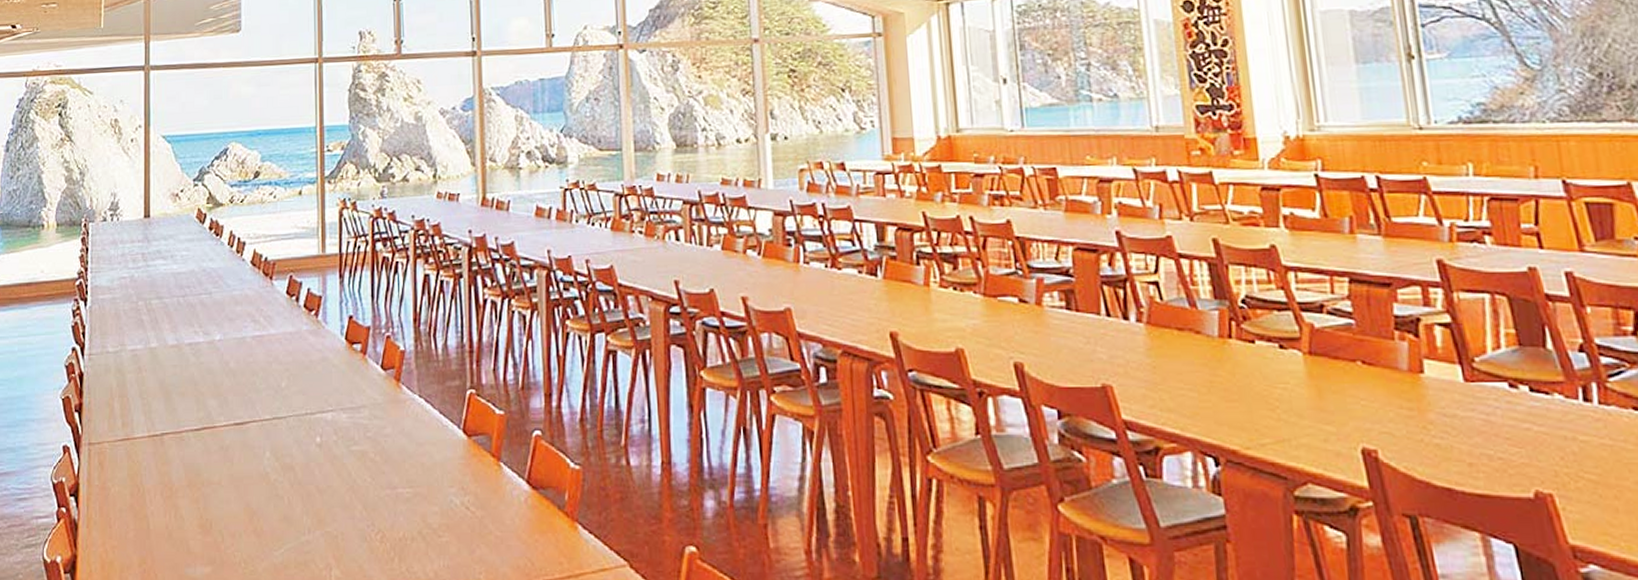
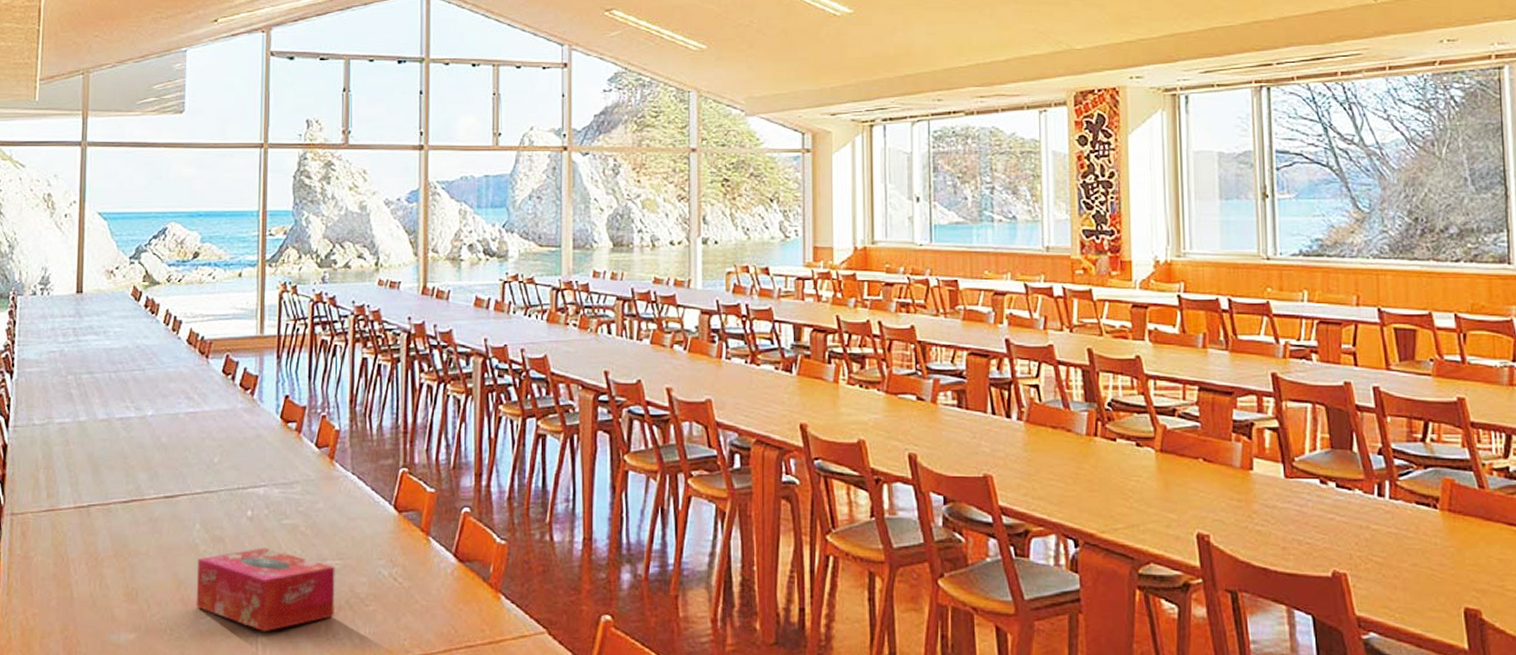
tissue box: none [268,475,407,565] -> present [196,547,335,632]

